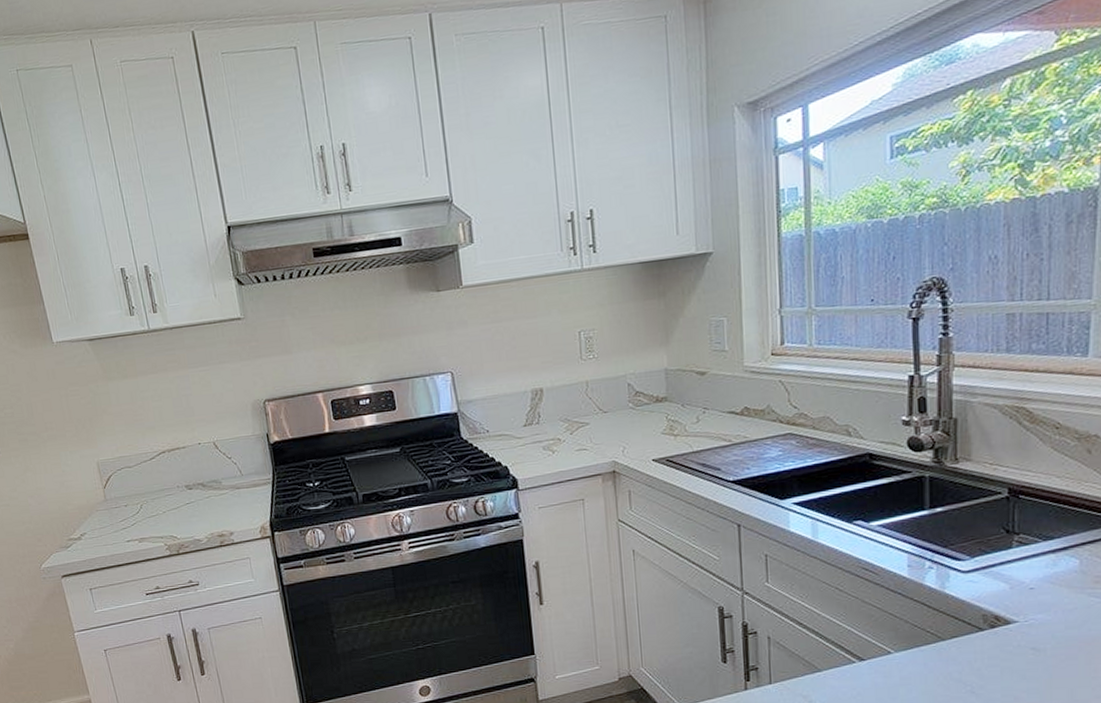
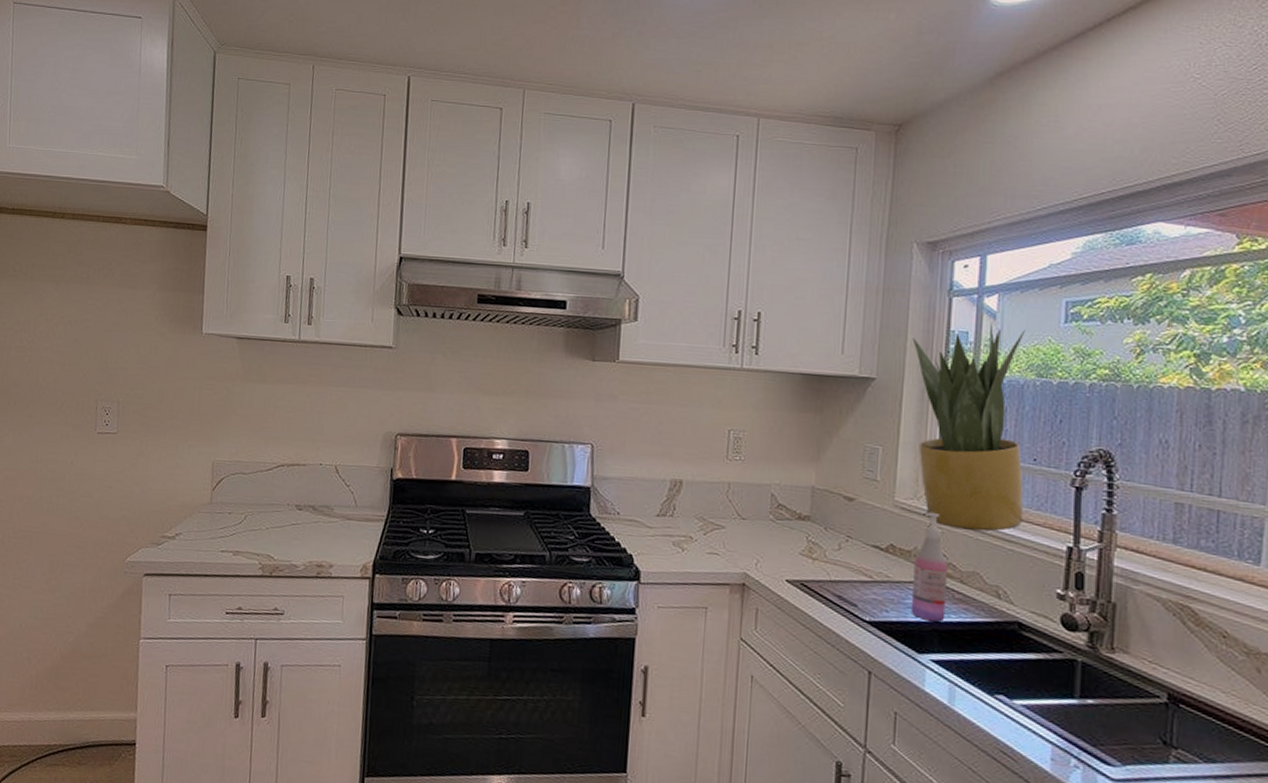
planter: none [744,173,866,380] -> present [912,322,1026,531]
soap dispenser: none [768,369,802,469] -> present [910,511,948,622]

